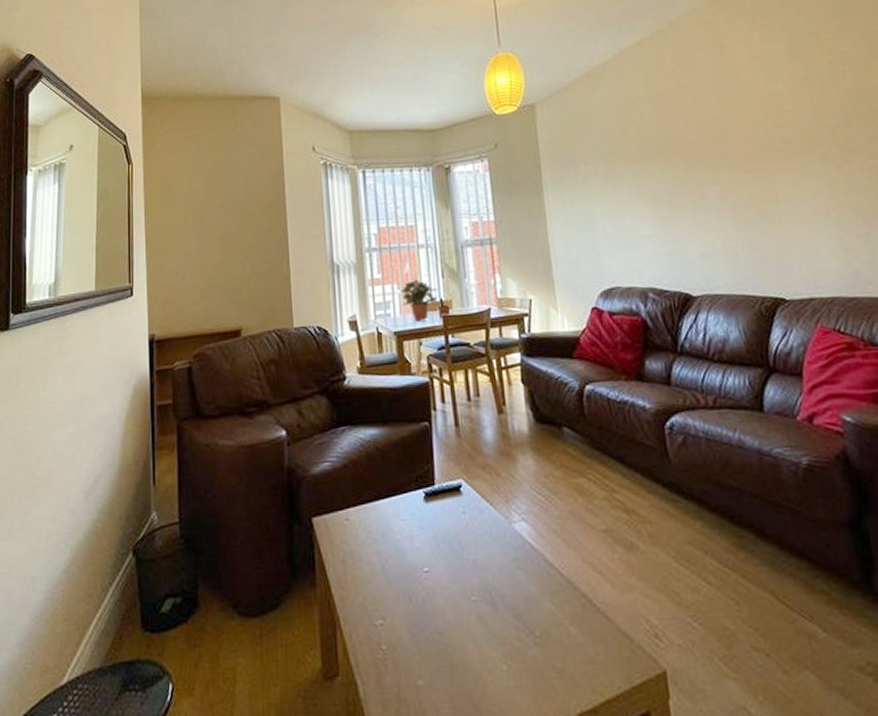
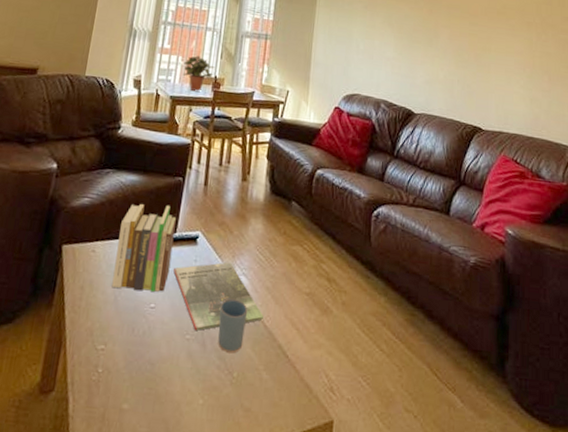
books: none [370,455,437,556] -> present [112,204,177,293]
magazine: none [441,508,559,591] -> present [173,262,265,331]
mug: none [503,548,540,610] -> present [218,298,248,353]

